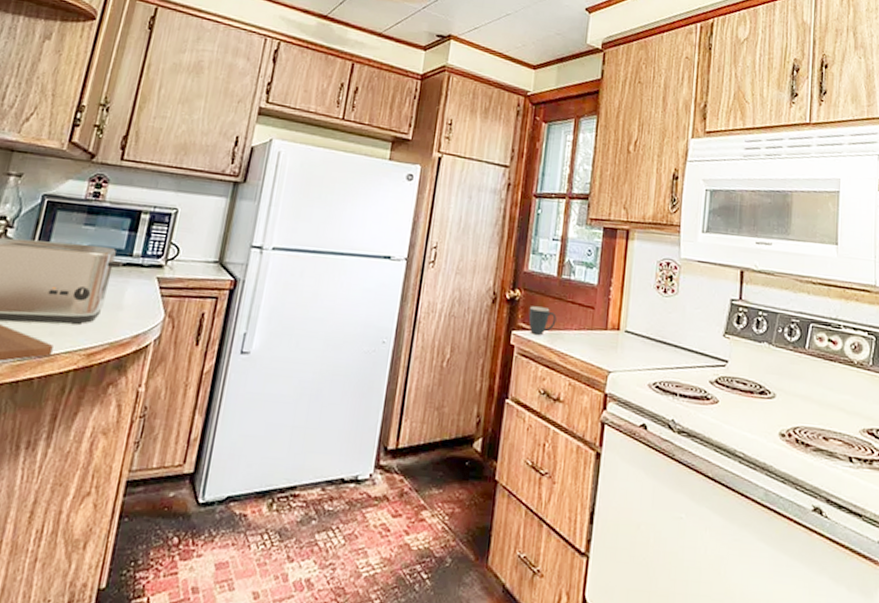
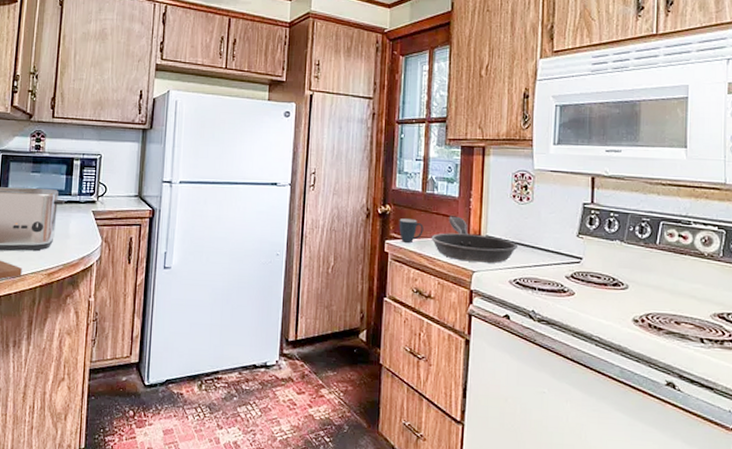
frying pan: none [564,306,660,363] -> present [431,216,519,264]

